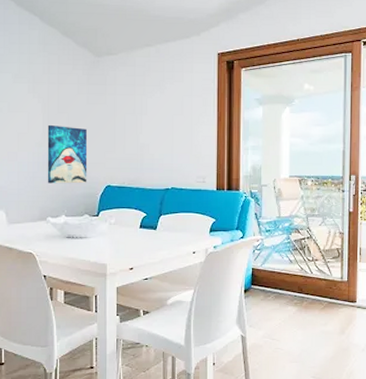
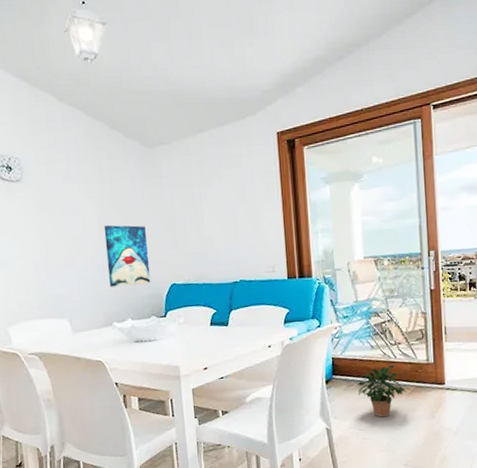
potted plant: none [274,280,319,329] -> present [357,365,406,418]

